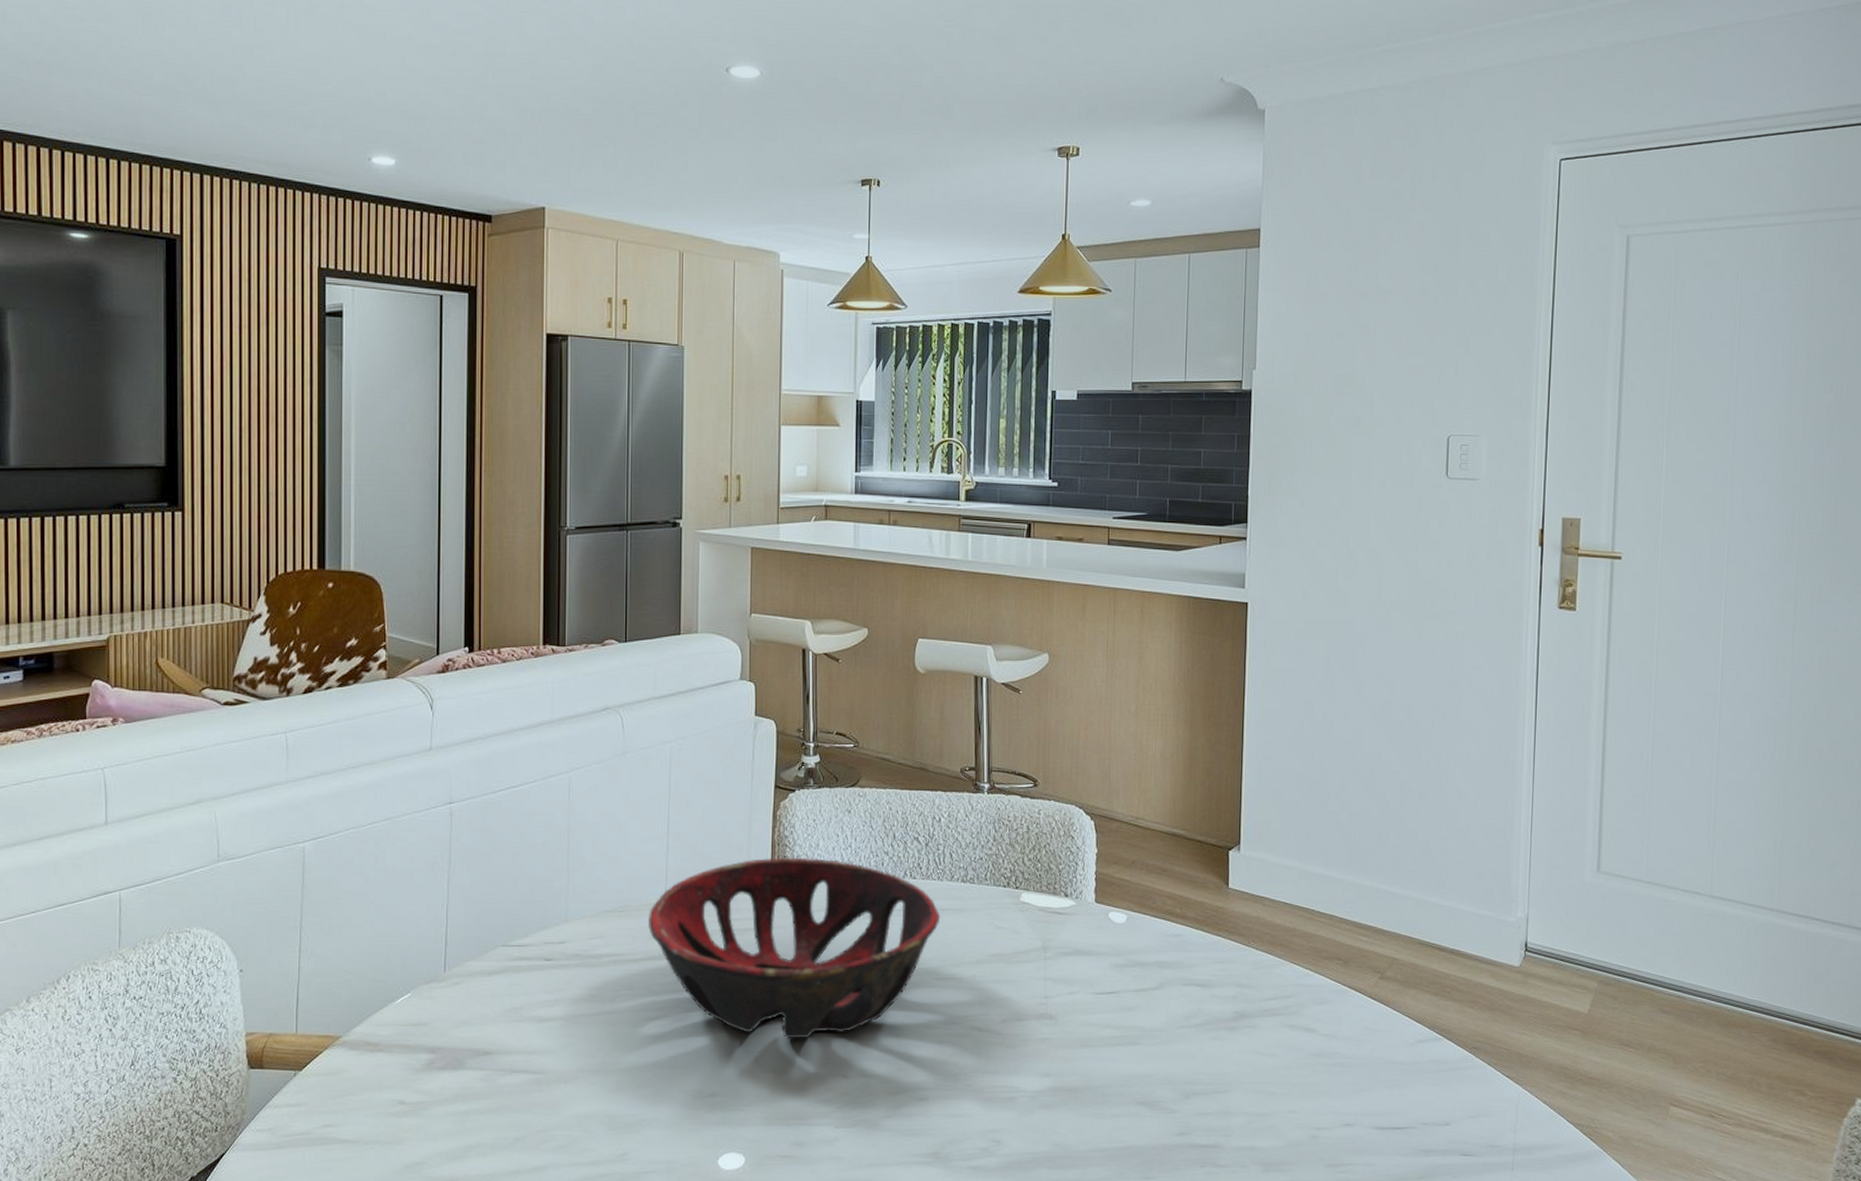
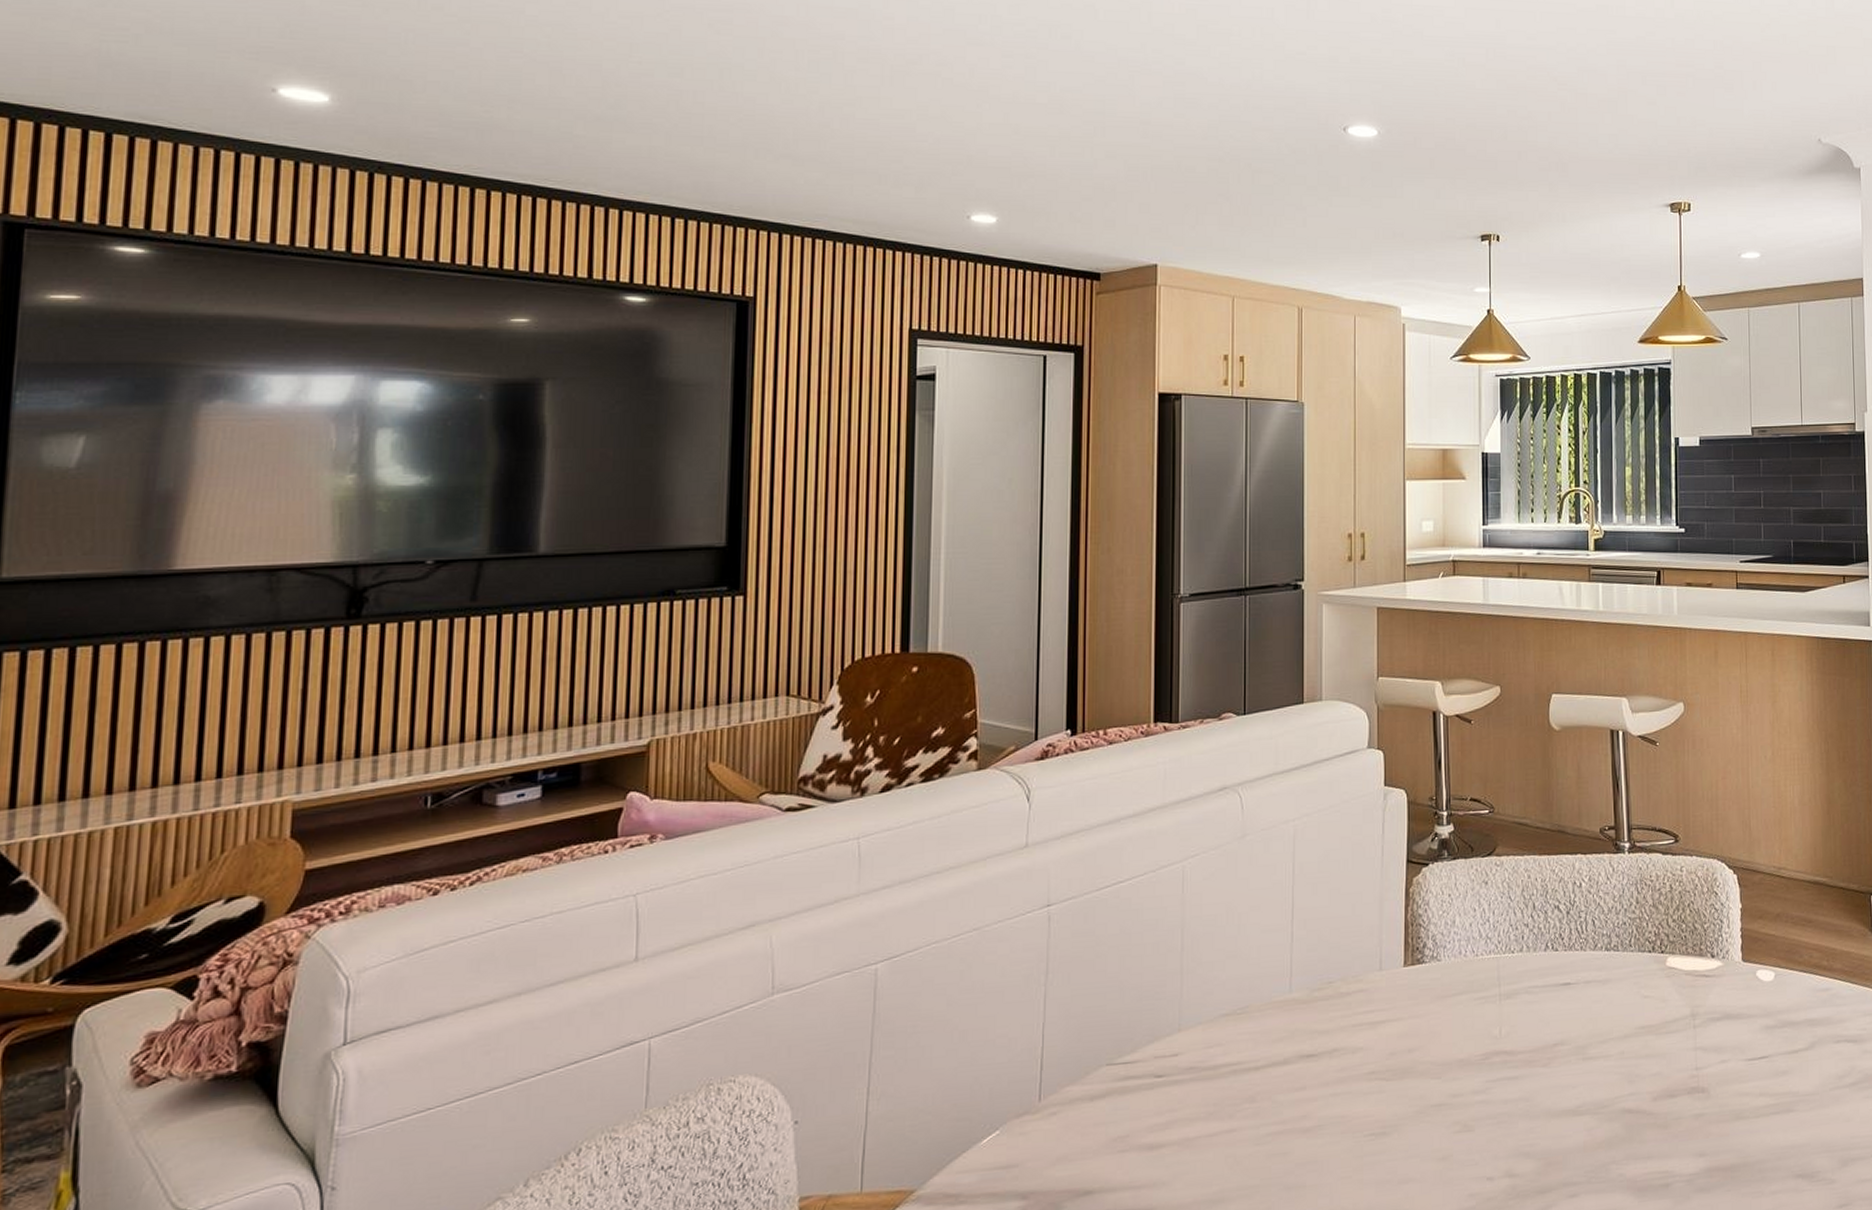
decorative bowl: present [647,857,941,1039] -> none [1270,936,1585,1142]

